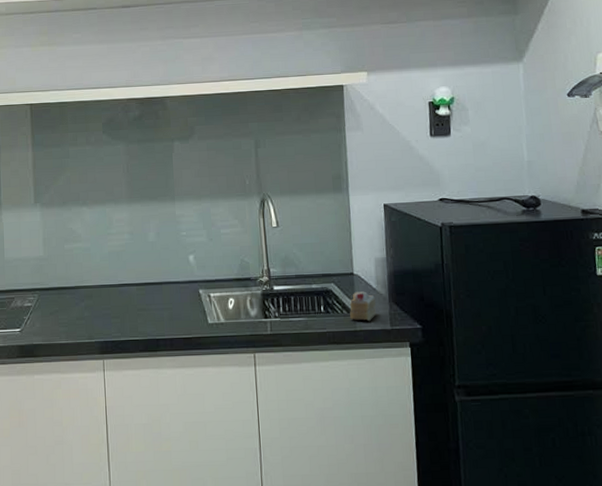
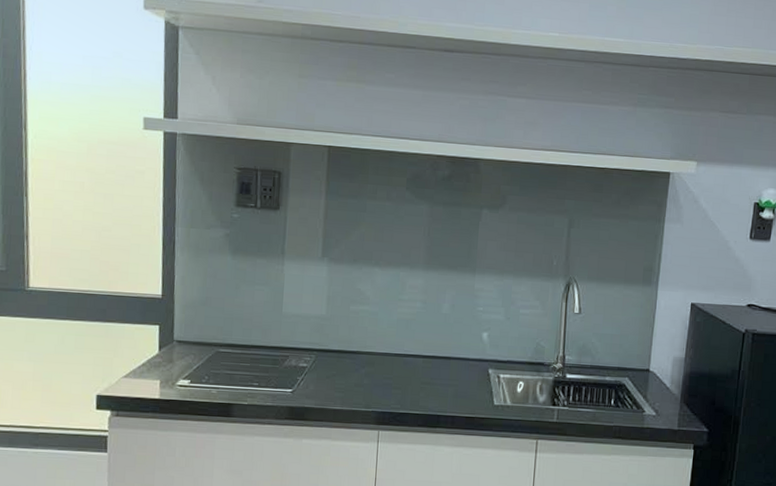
cake slice: present [350,291,376,322] -> none [639,388,668,420]

